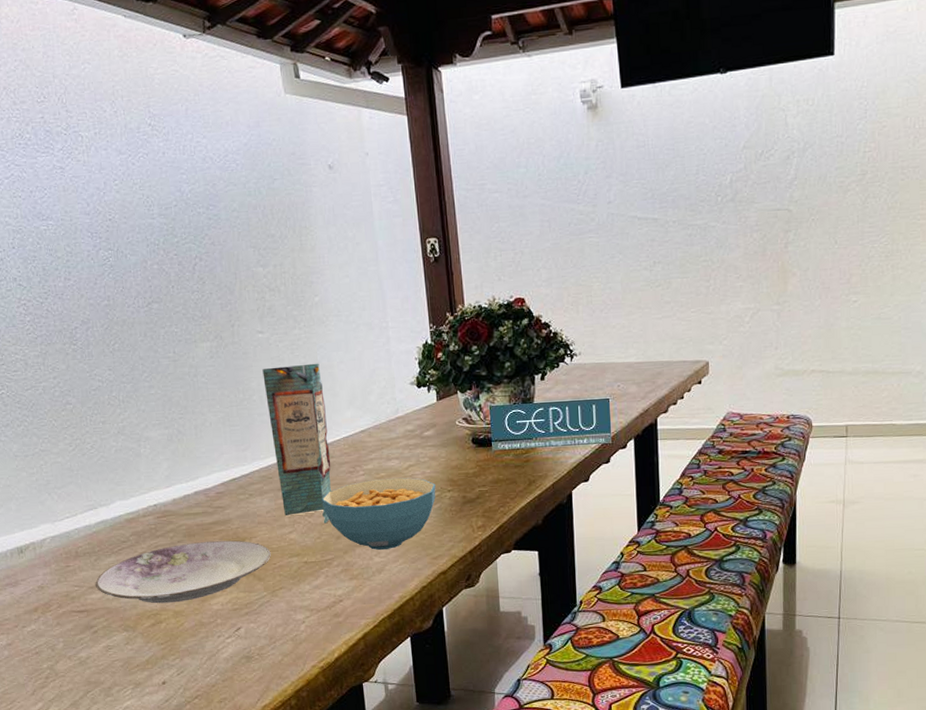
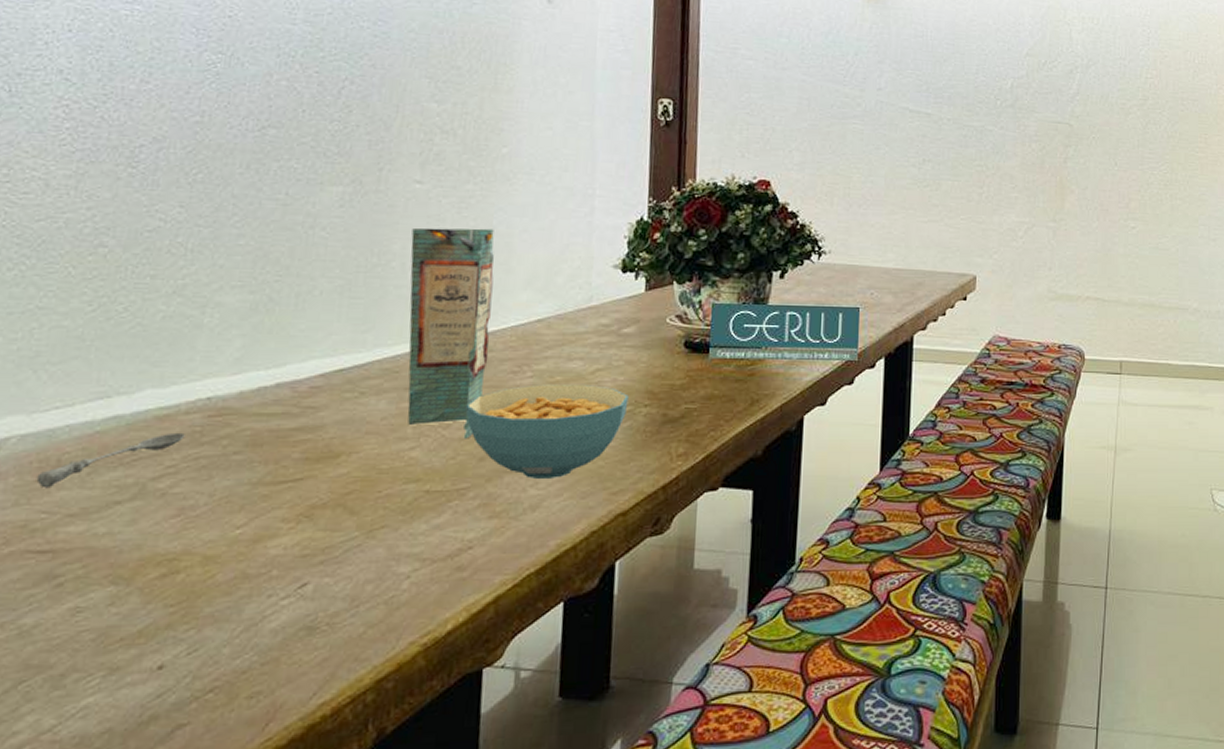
soupspoon: none [66,529,146,571] -> present [36,432,185,489]
plate: present [95,540,271,604] -> none [77,455,377,544]

